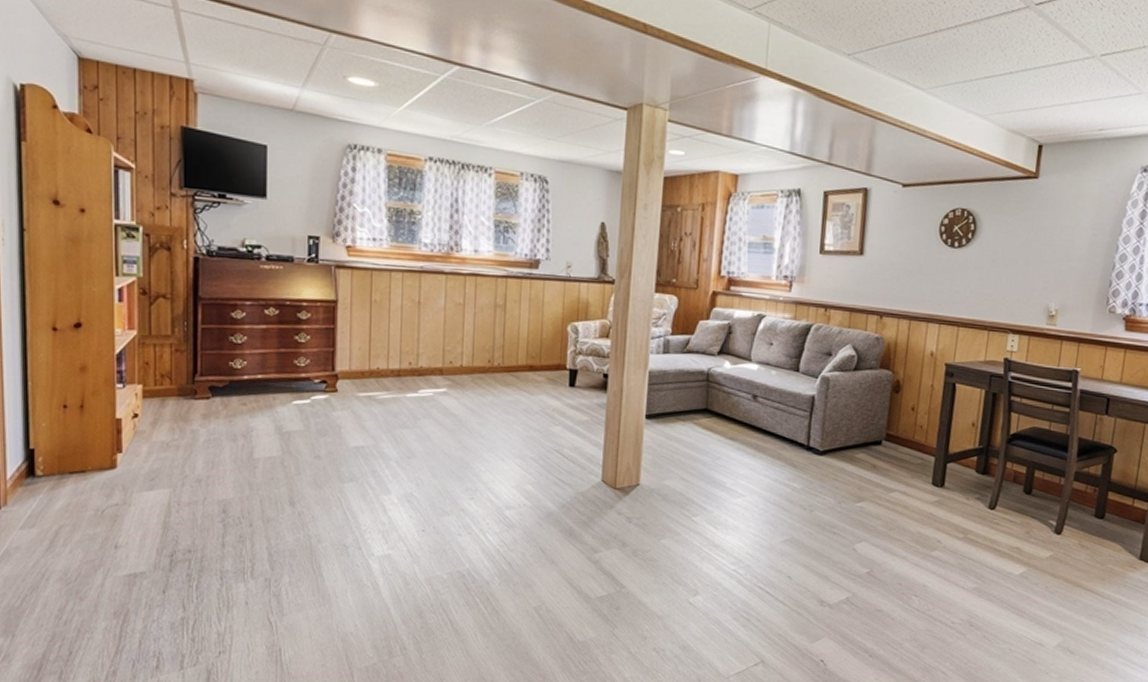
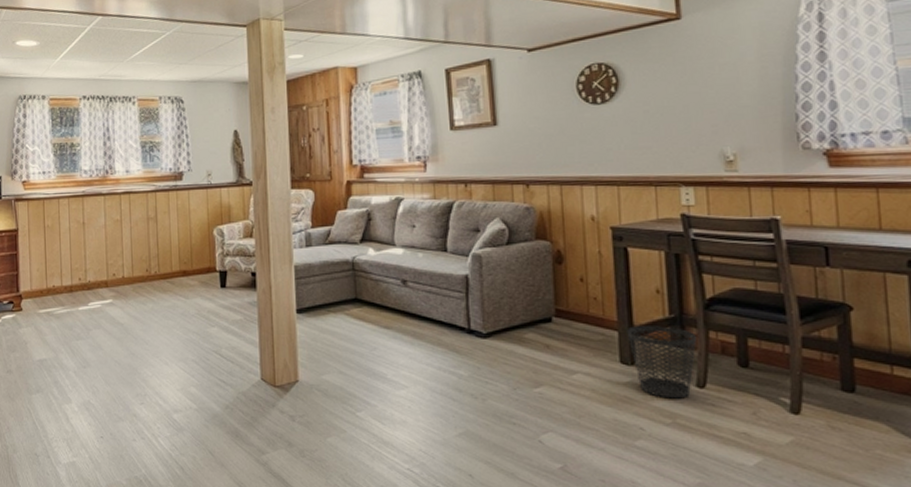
wastebasket: none [942,453,997,518] -> present [627,326,698,399]

